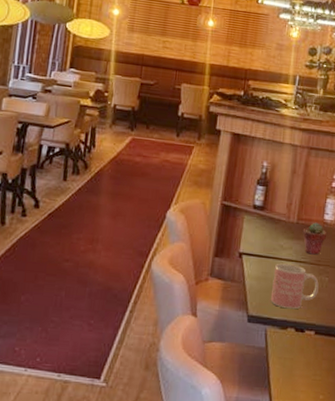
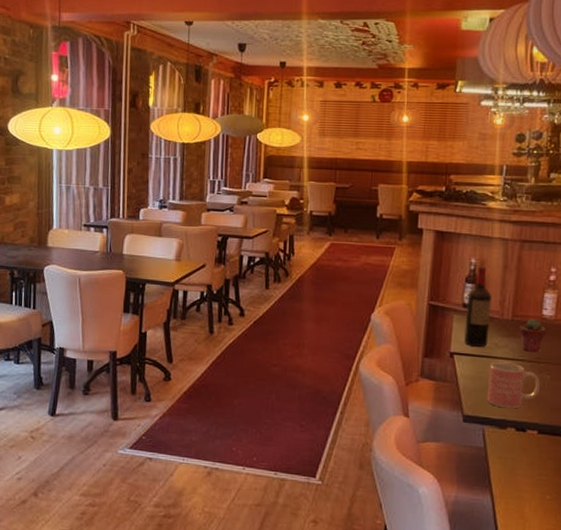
wine bottle: none [253,169,280,248] -> present [464,266,491,347]

